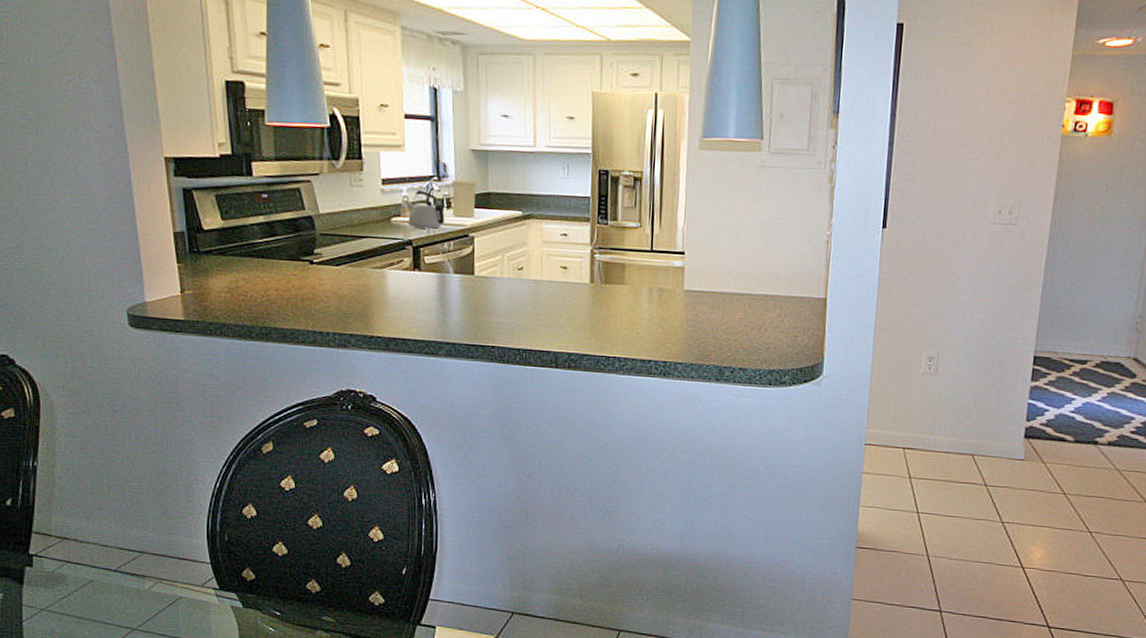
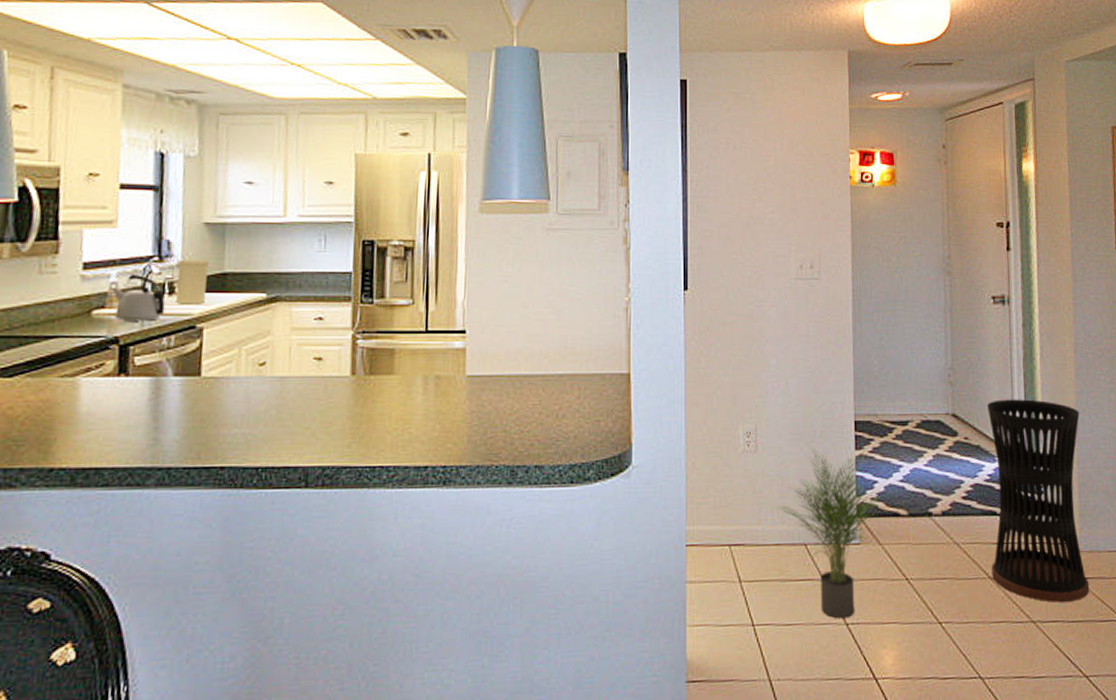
potted plant: none [950,376,1050,518] -> present [777,448,881,619]

